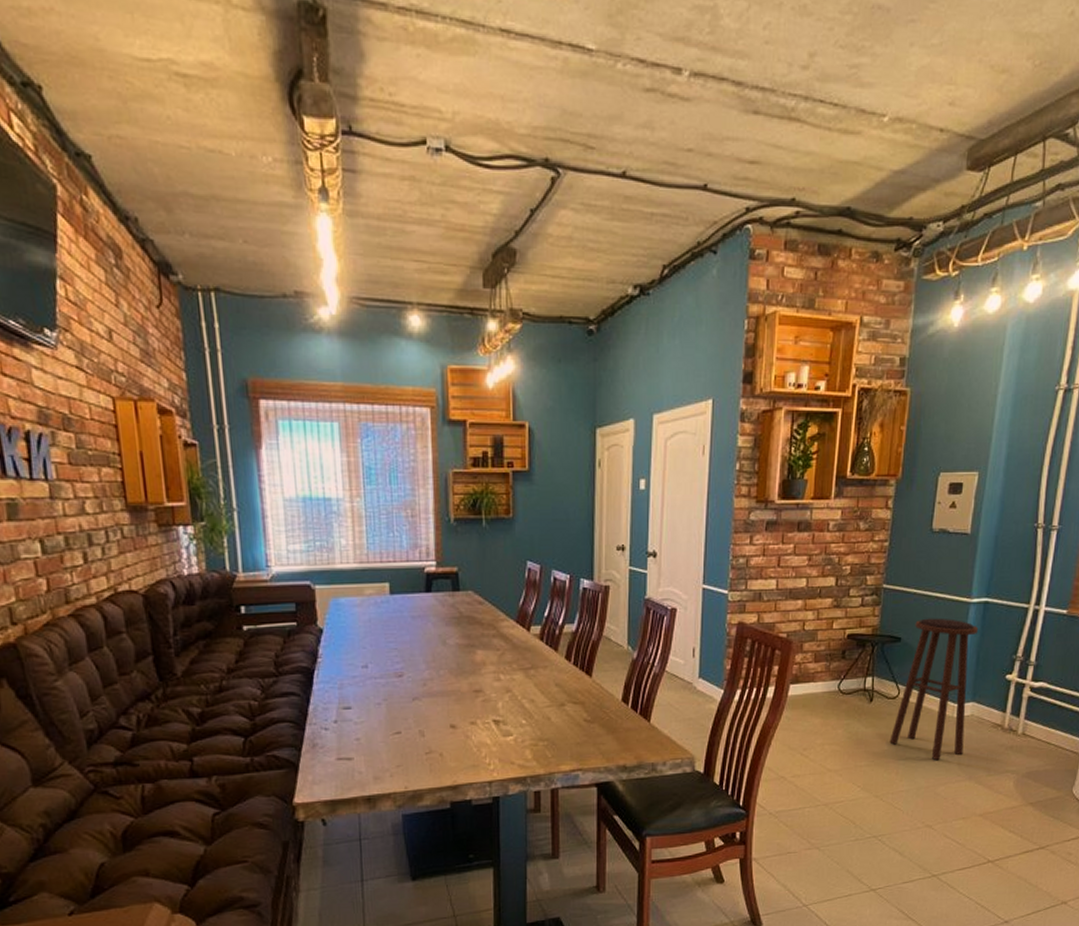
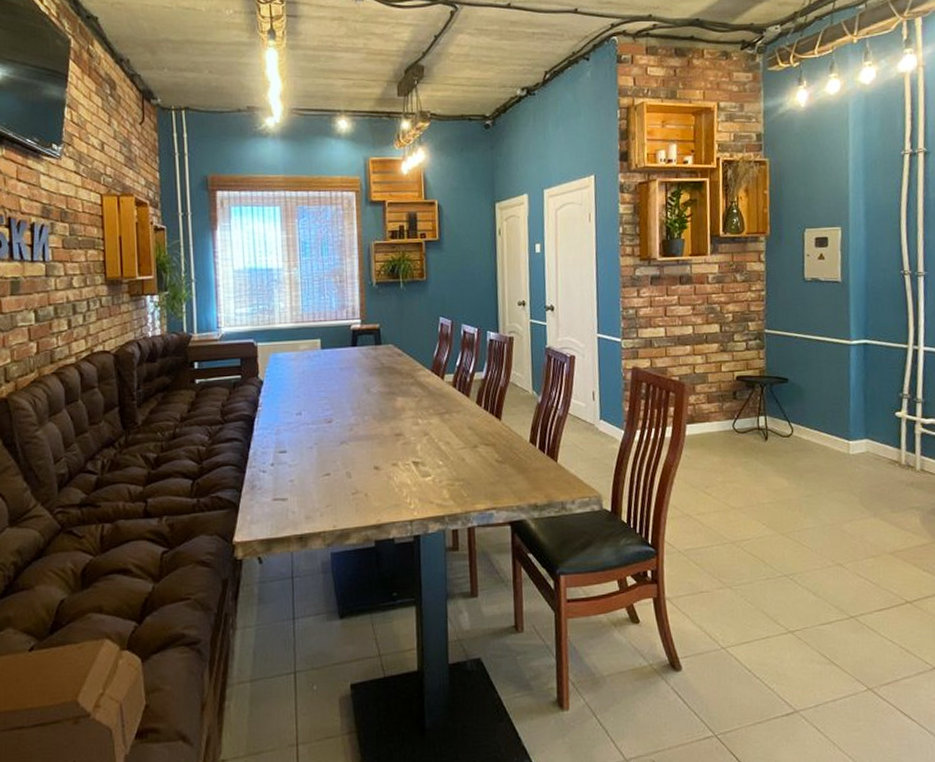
stool: present [889,618,979,761] -> none [789,359,864,498]

